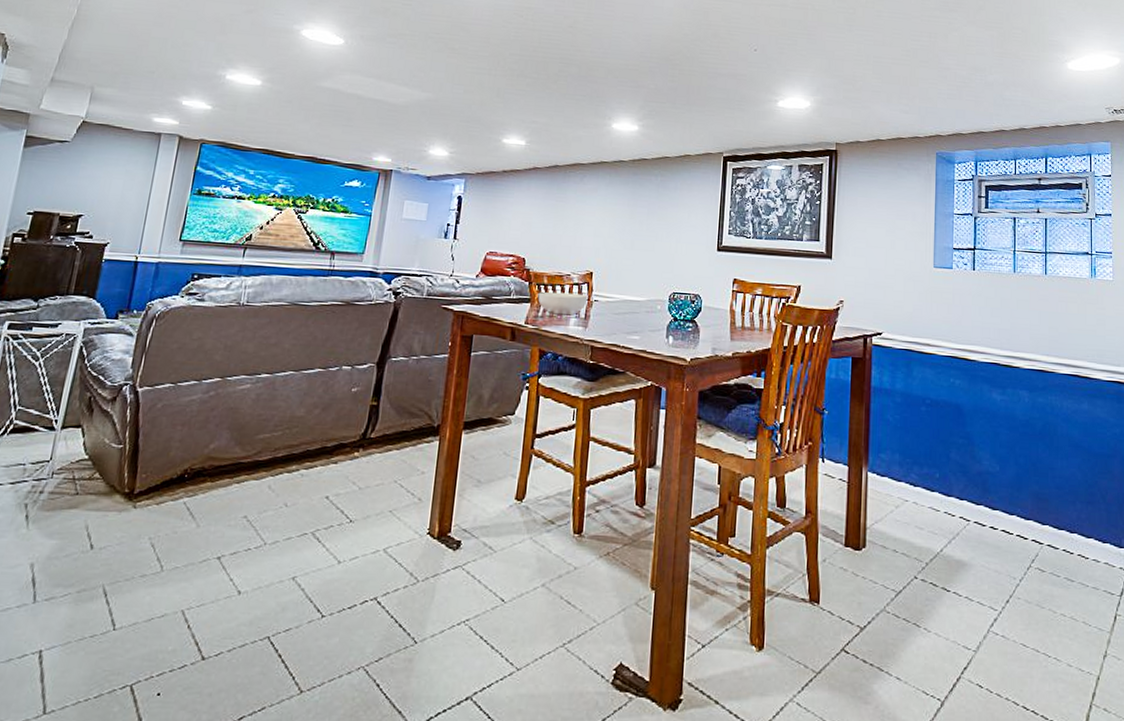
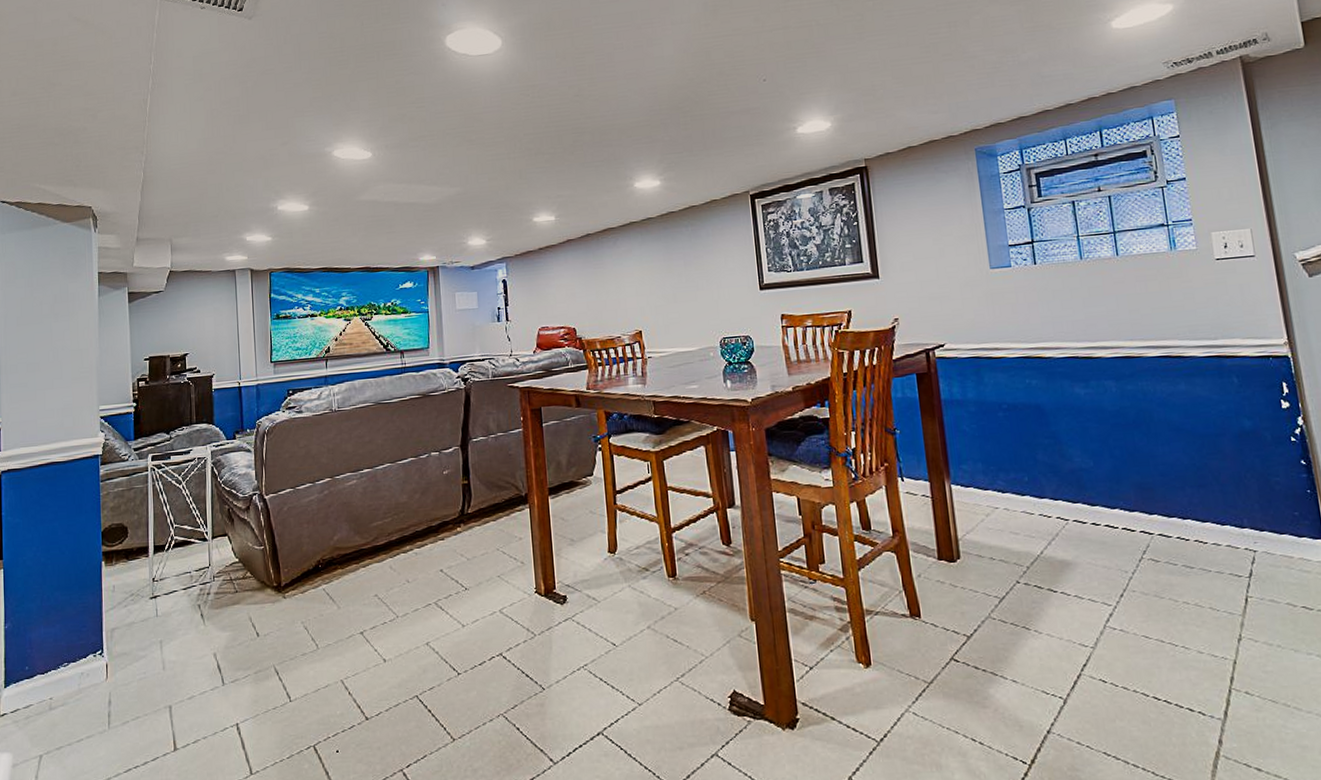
bowl: present [537,291,588,316] -> none [594,353,642,377]

